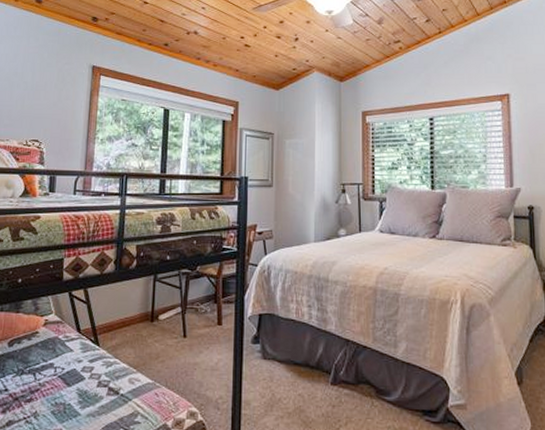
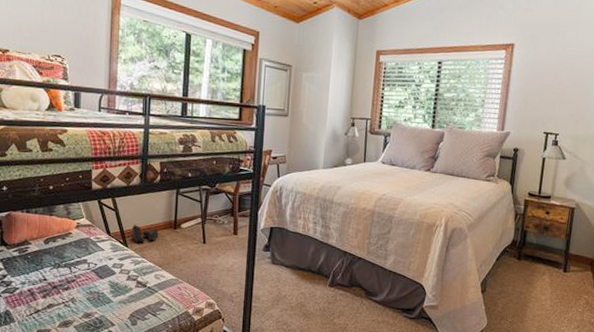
boots: none [103,318,134,340] -> present [131,224,159,243]

